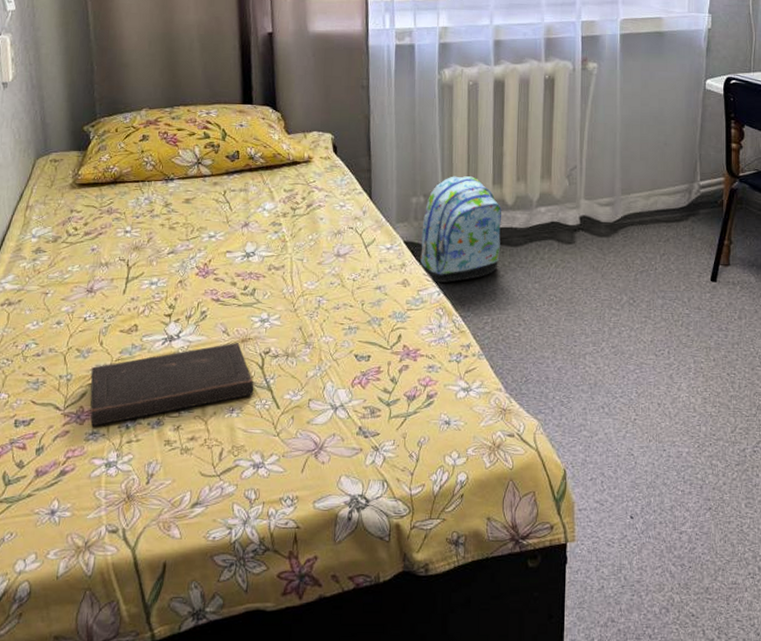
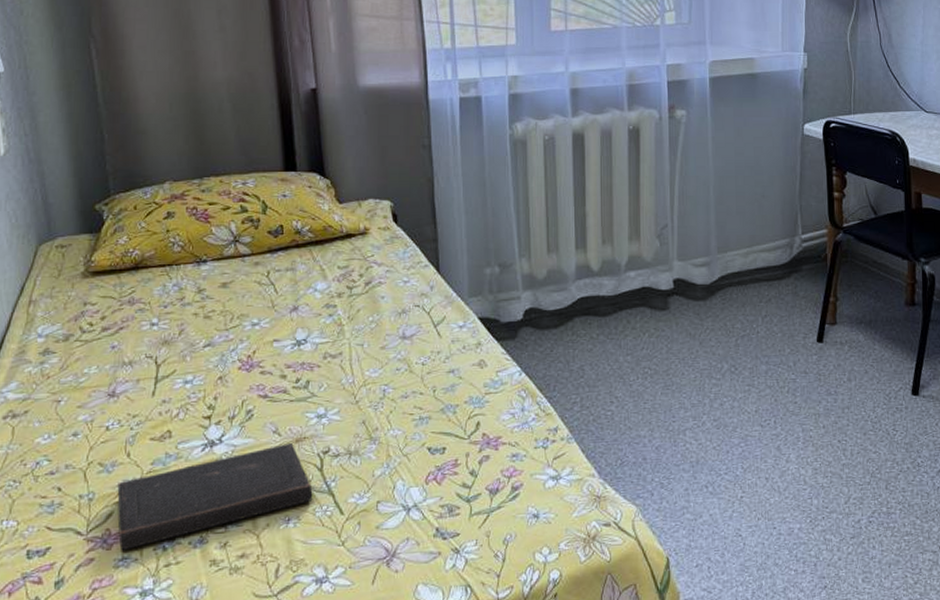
backpack: present [419,176,502,283] -> none [497,241,588,361]

